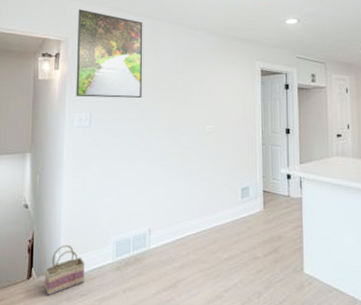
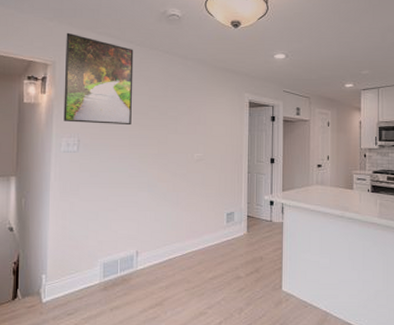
basket: present [45,245,86,296] -> none [30,267,73,316]

